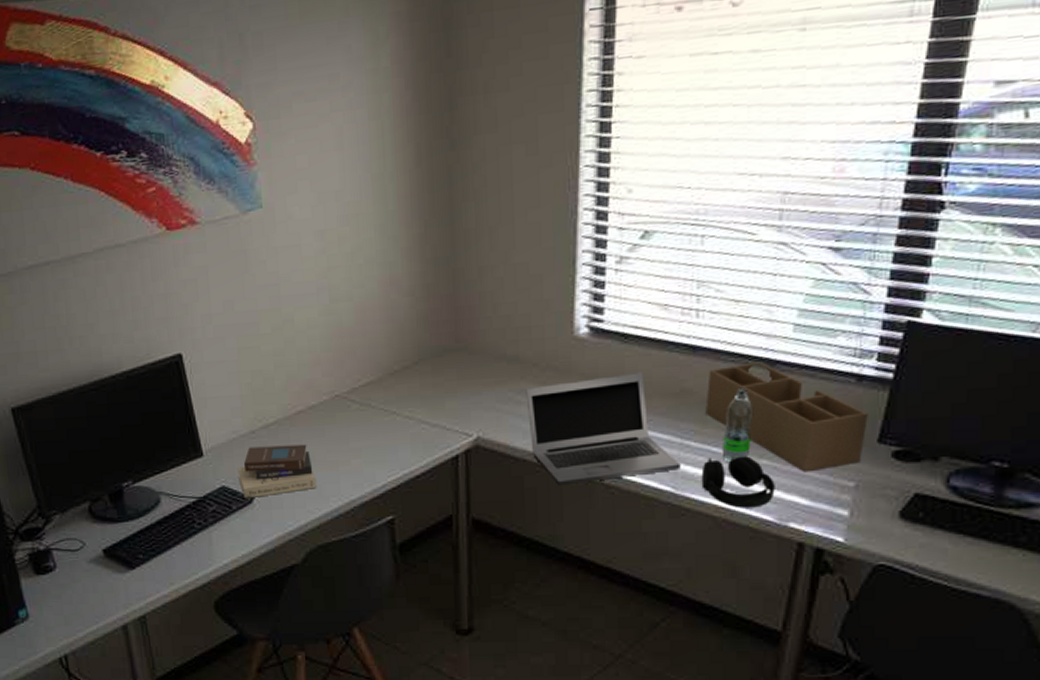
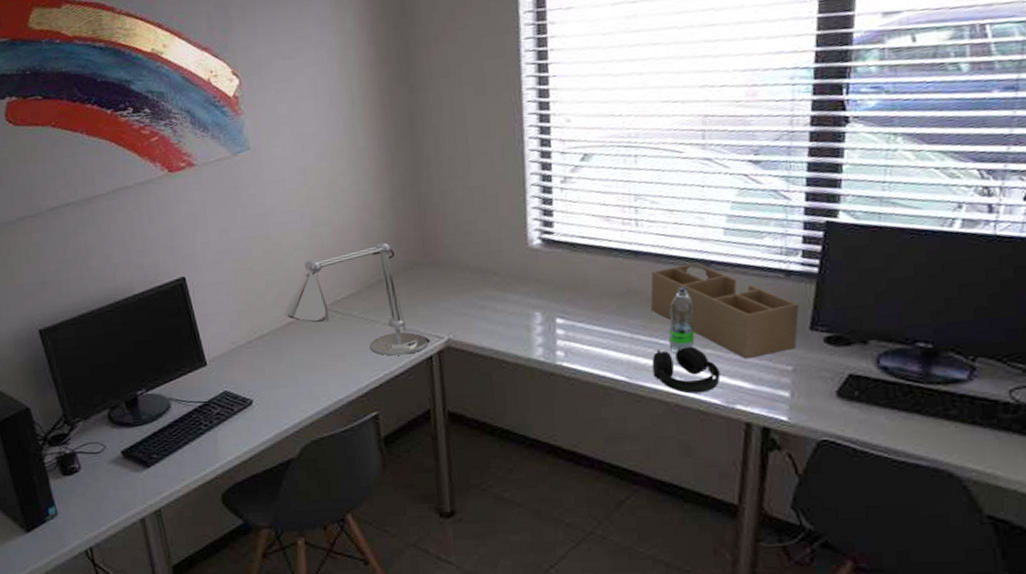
books: present [238,444,317,499] -> none [238,351,308,402]
desk lamp: none [292,322,458,454] -> present [283,242,431,356]
laptop: present [525,372,681,486] -> none [488,276,633,380]

